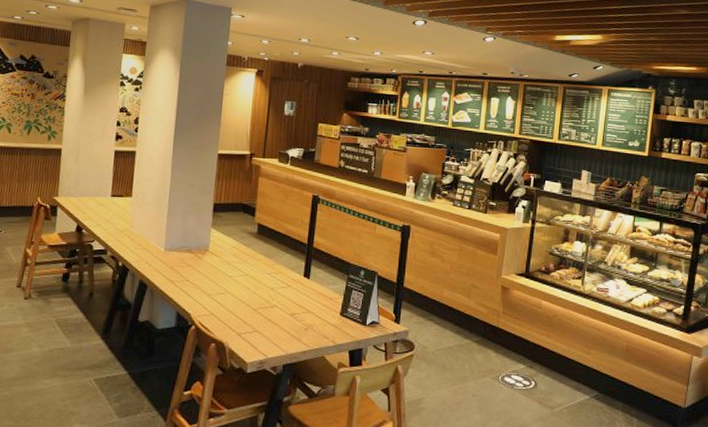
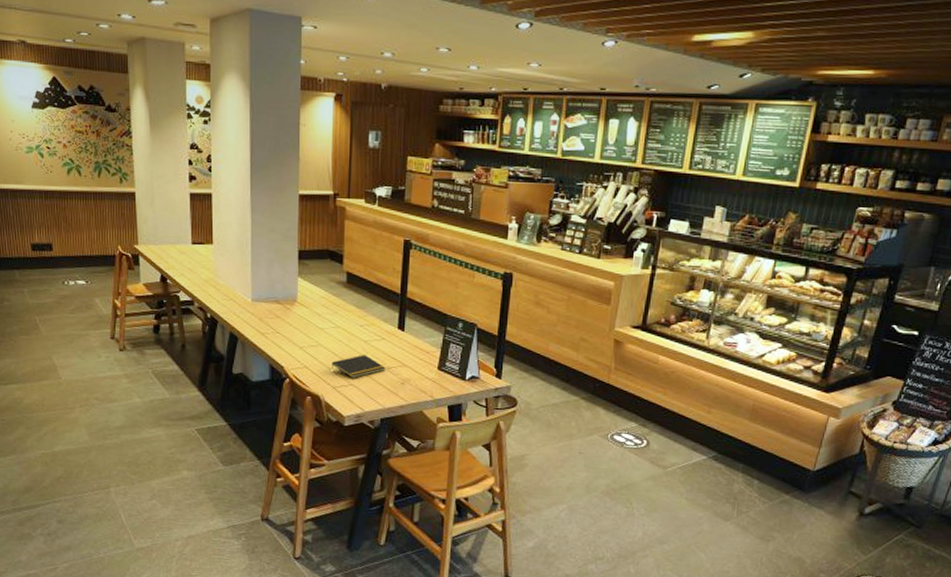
notepad: none [237,301,291,324] -> present [331,355,386,378]

